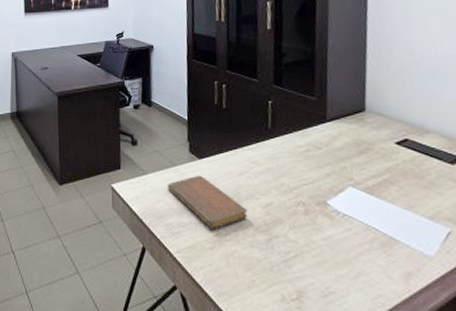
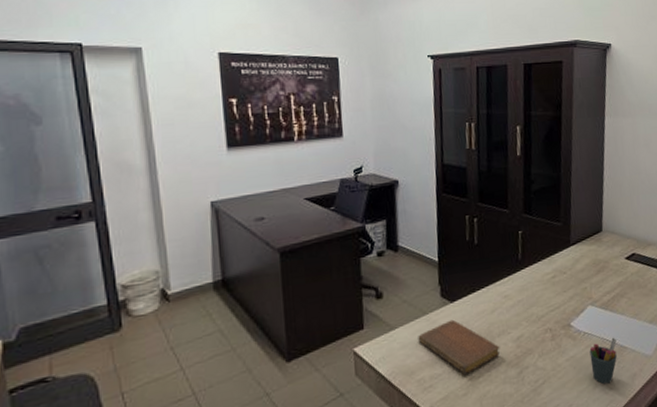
pen holder: none [350,226,386,276] -> present [589,337,617,385]

